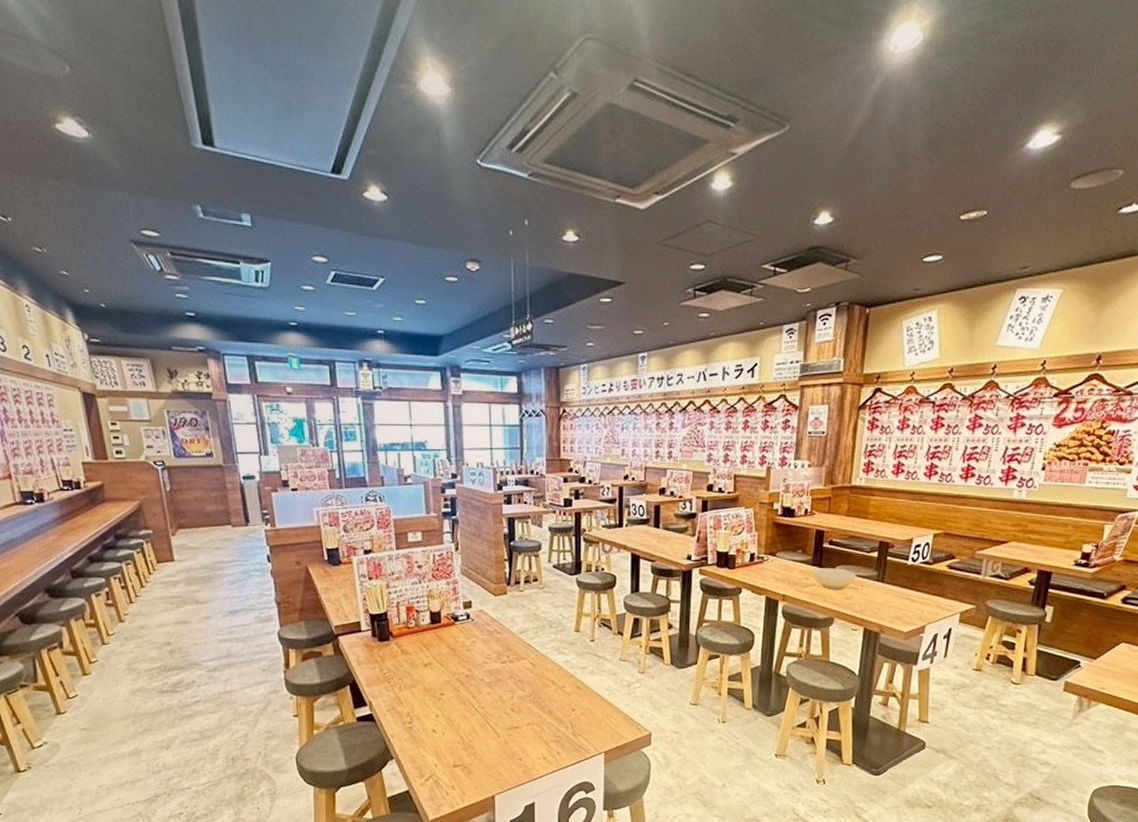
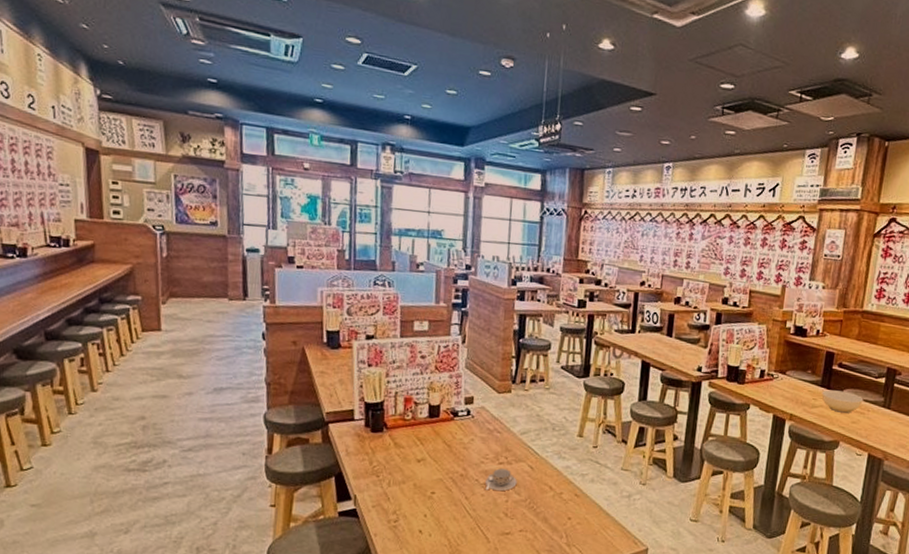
teacup: none [490,667,520,689] -> present [485,468,517,491]

